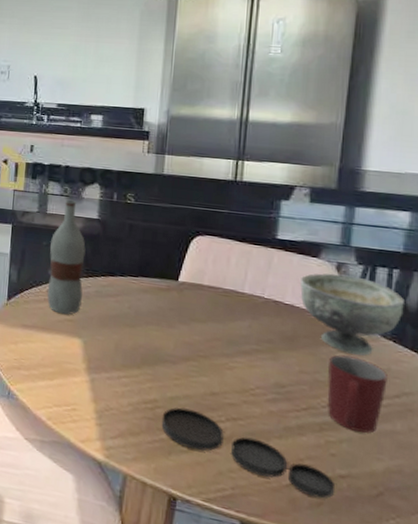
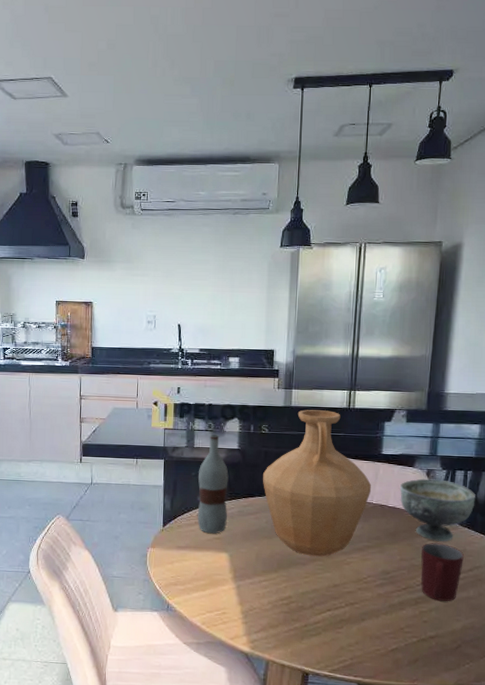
vase: none [125,179,263,357] -> present [262,410,372,557]
plate: present [161,407,334,499] -> none [295,600,426,657]

